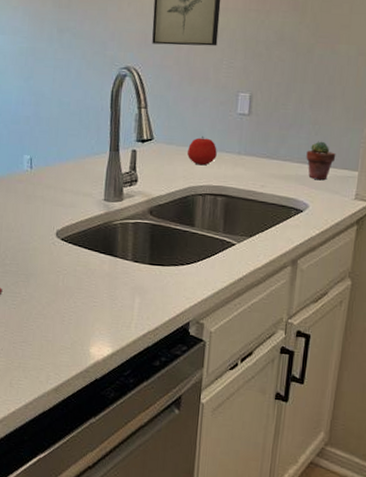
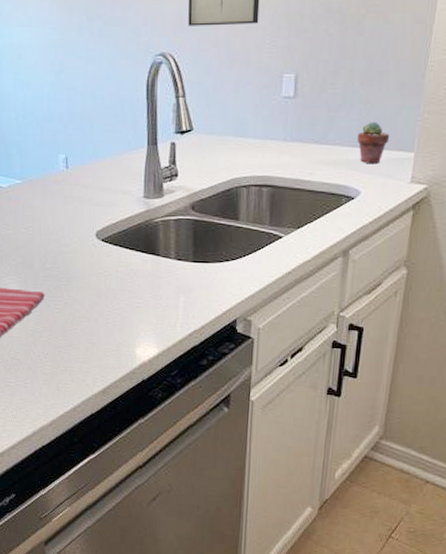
apple: present [187,135,217,166] -> none [229,123,261,155]

